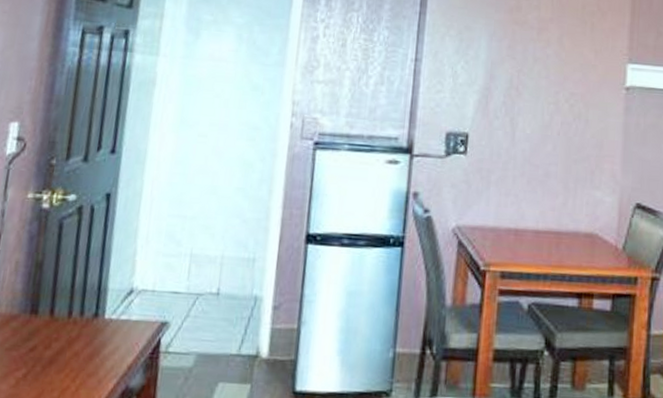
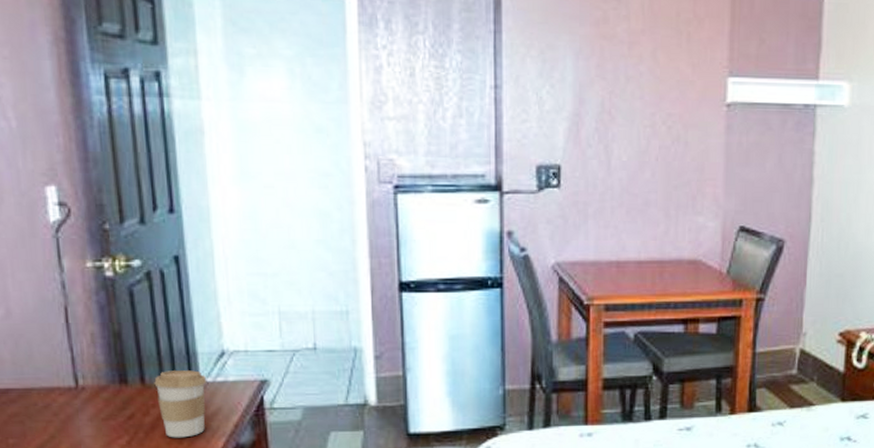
coffee cup: none [61,304,112,376] -> present [154,369,207,438]

